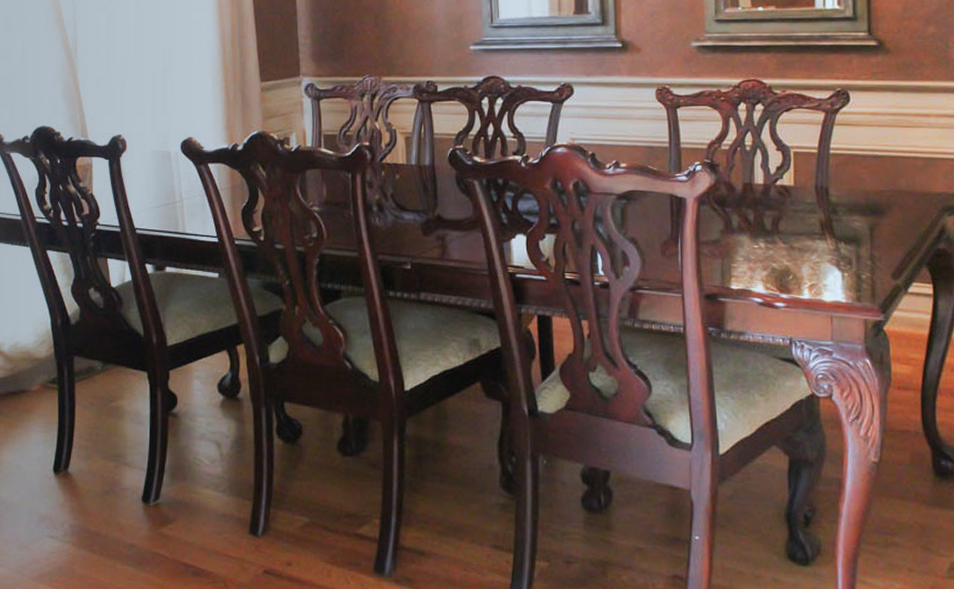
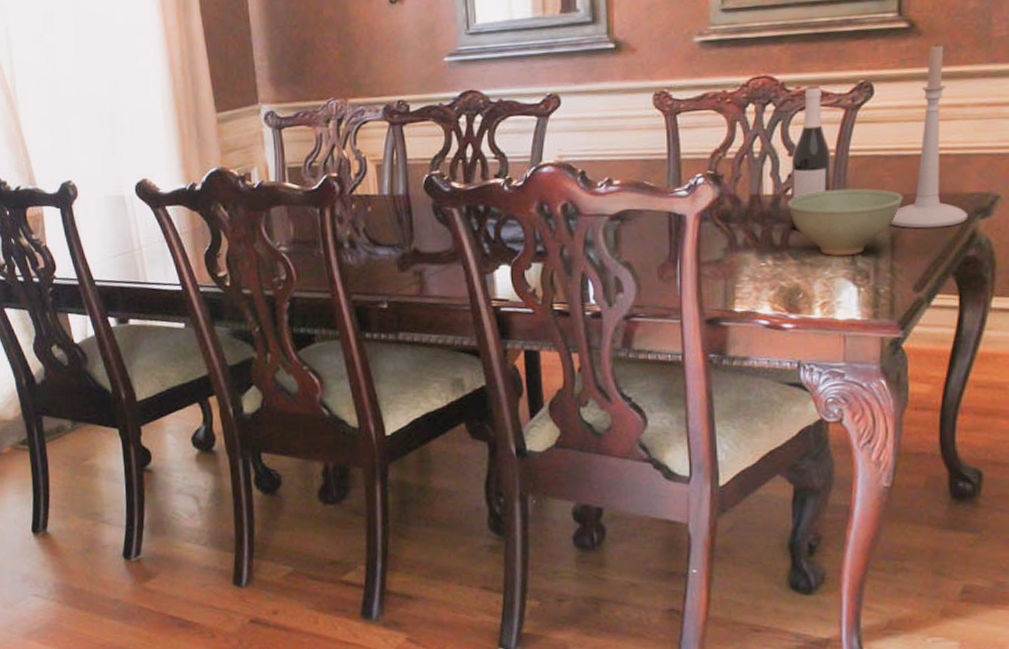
bowl: none [777,182,879,243] -> present [787,188,903,257]
wine bottle: none [779,90,815,217] -> present [790,84,832,230]
candlestick: none [869,61,937,222] -> present [891,44,967,229]

